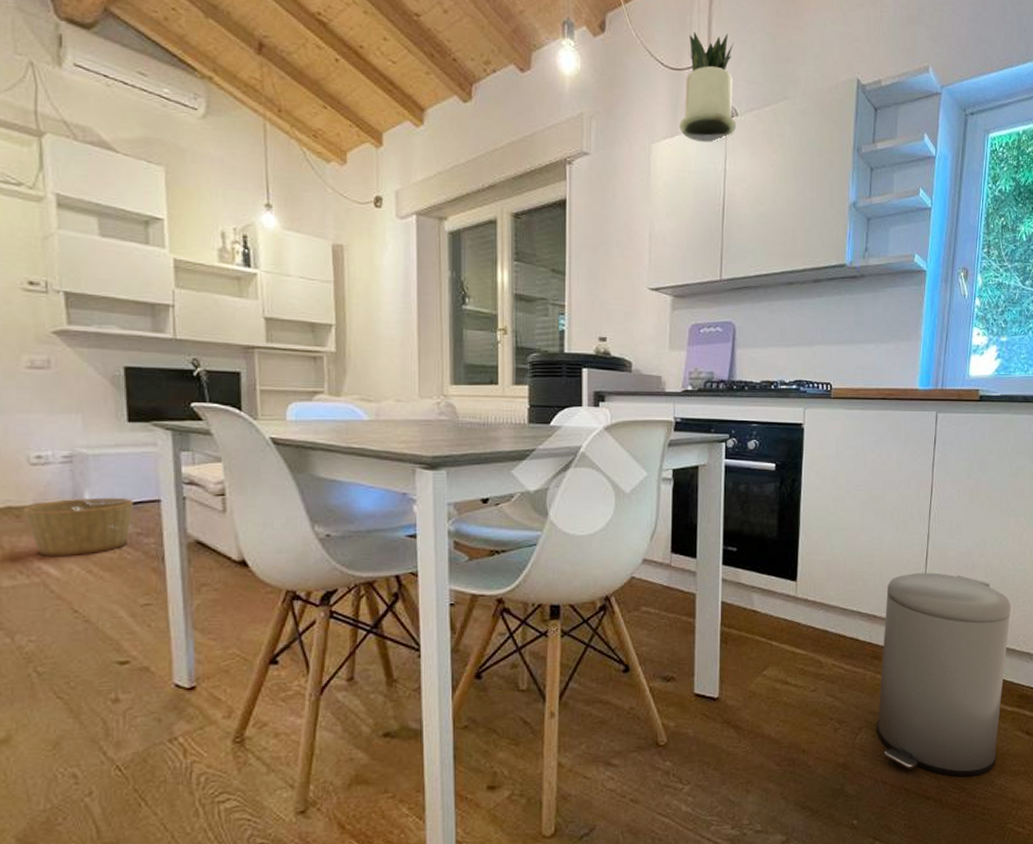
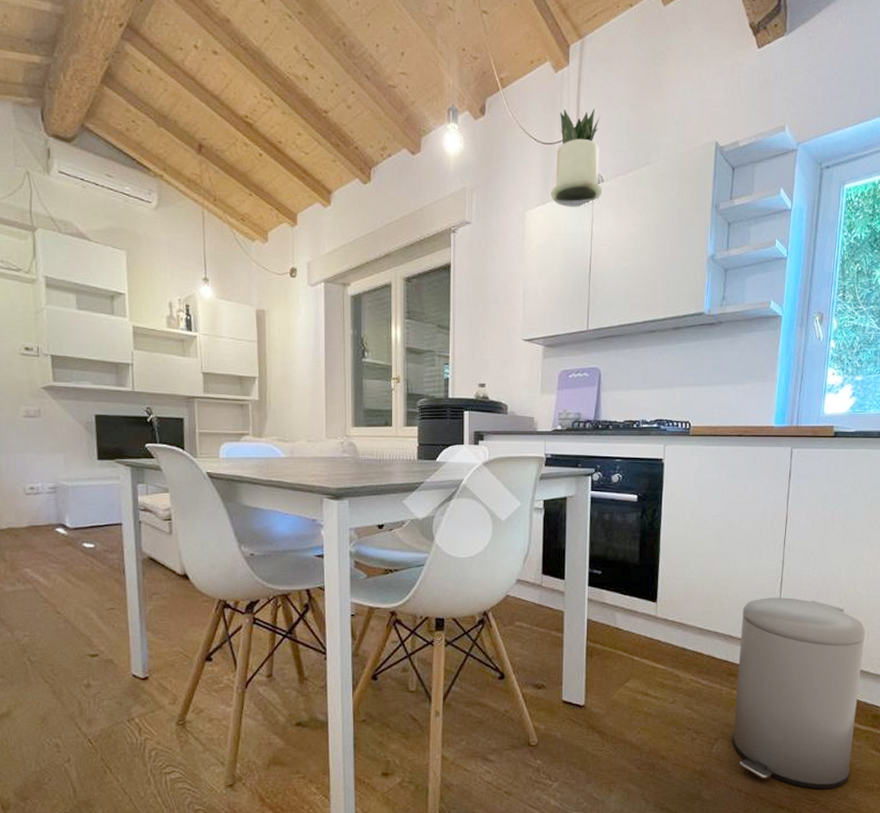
basket: present [24,497,134,558] -> none [21,521,102,569]

